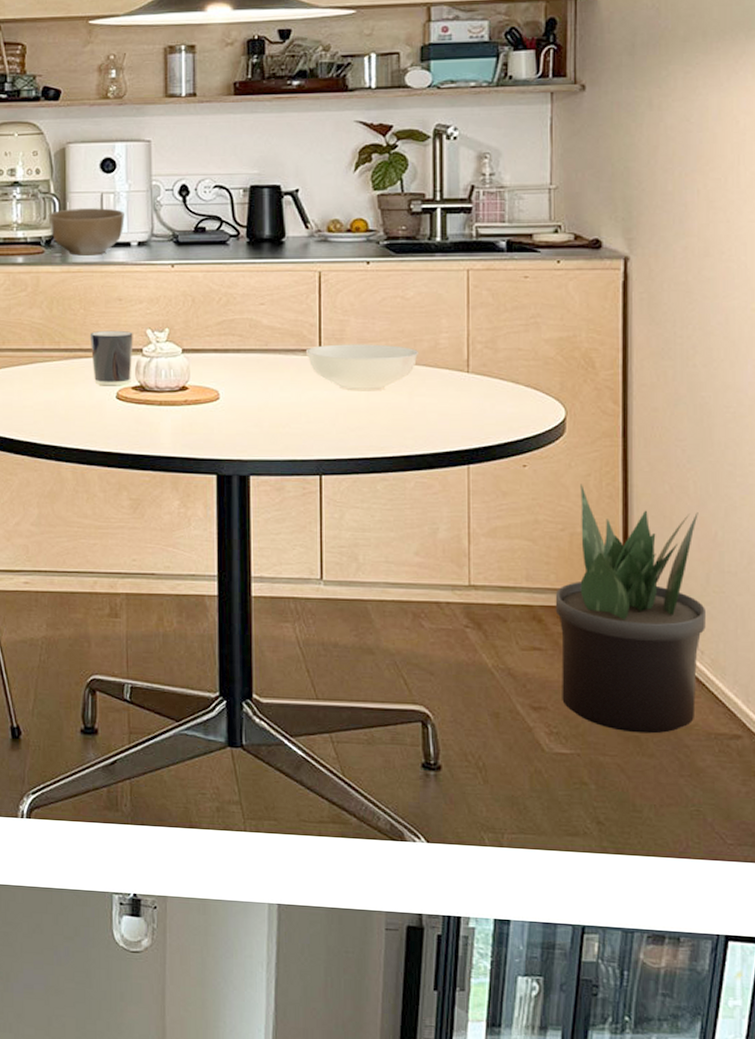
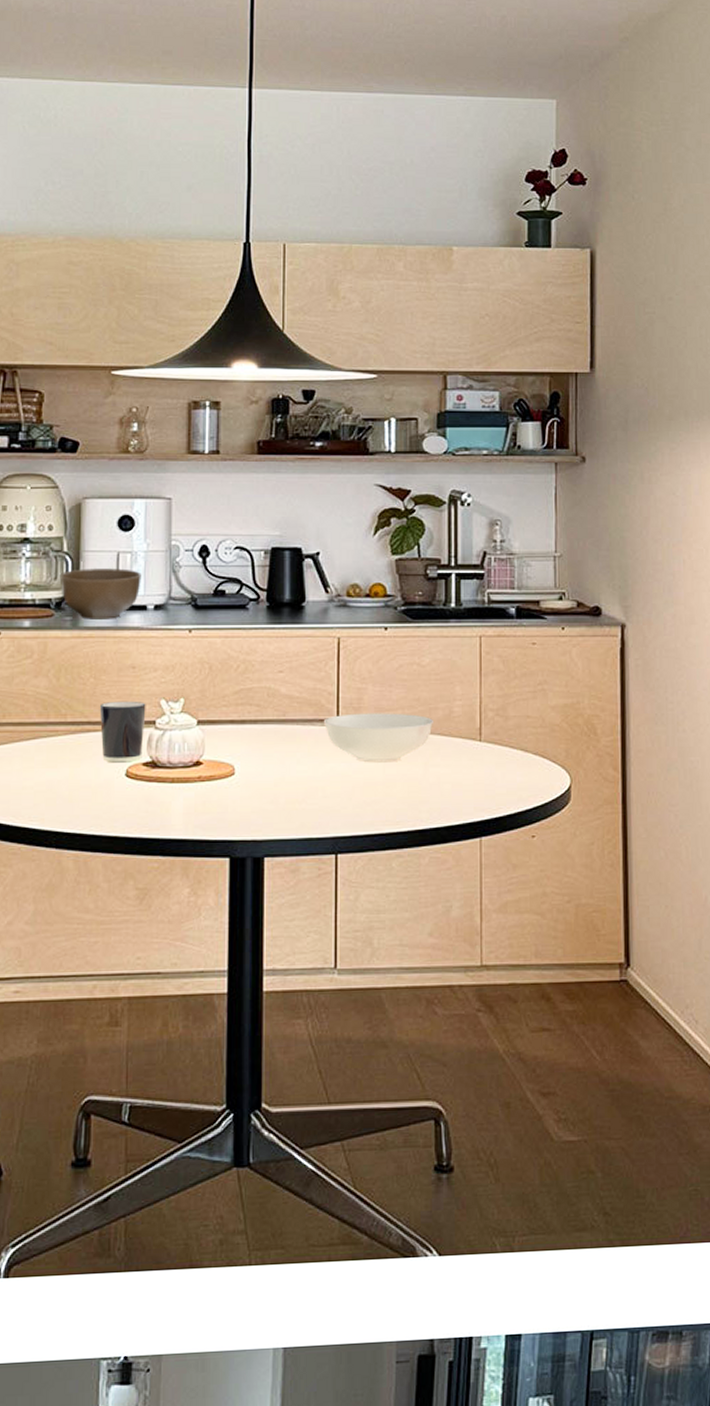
planter: present [555,484,706,734] -> none [562,853,699,1112]

